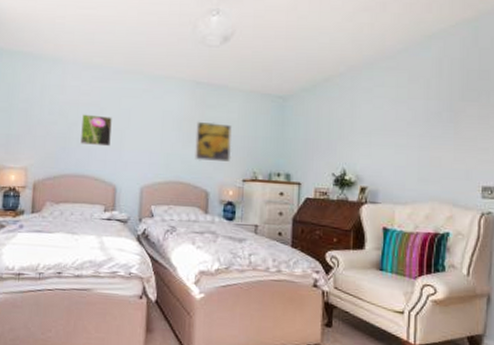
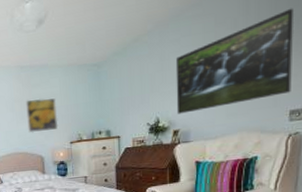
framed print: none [365,80,484,170] -> present [175,8,293,114]

